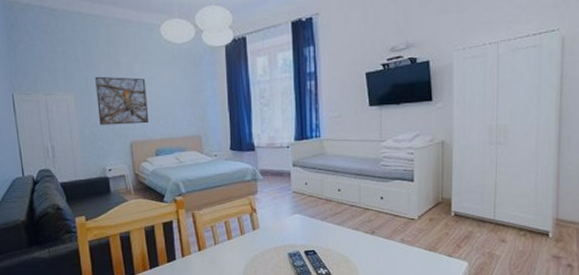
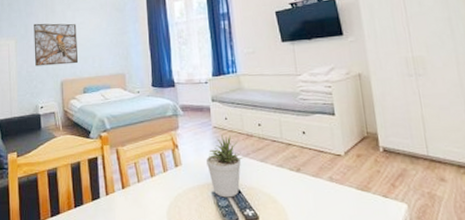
potted plant: none [284,199,320,258] -> present [206,134,243,198]

